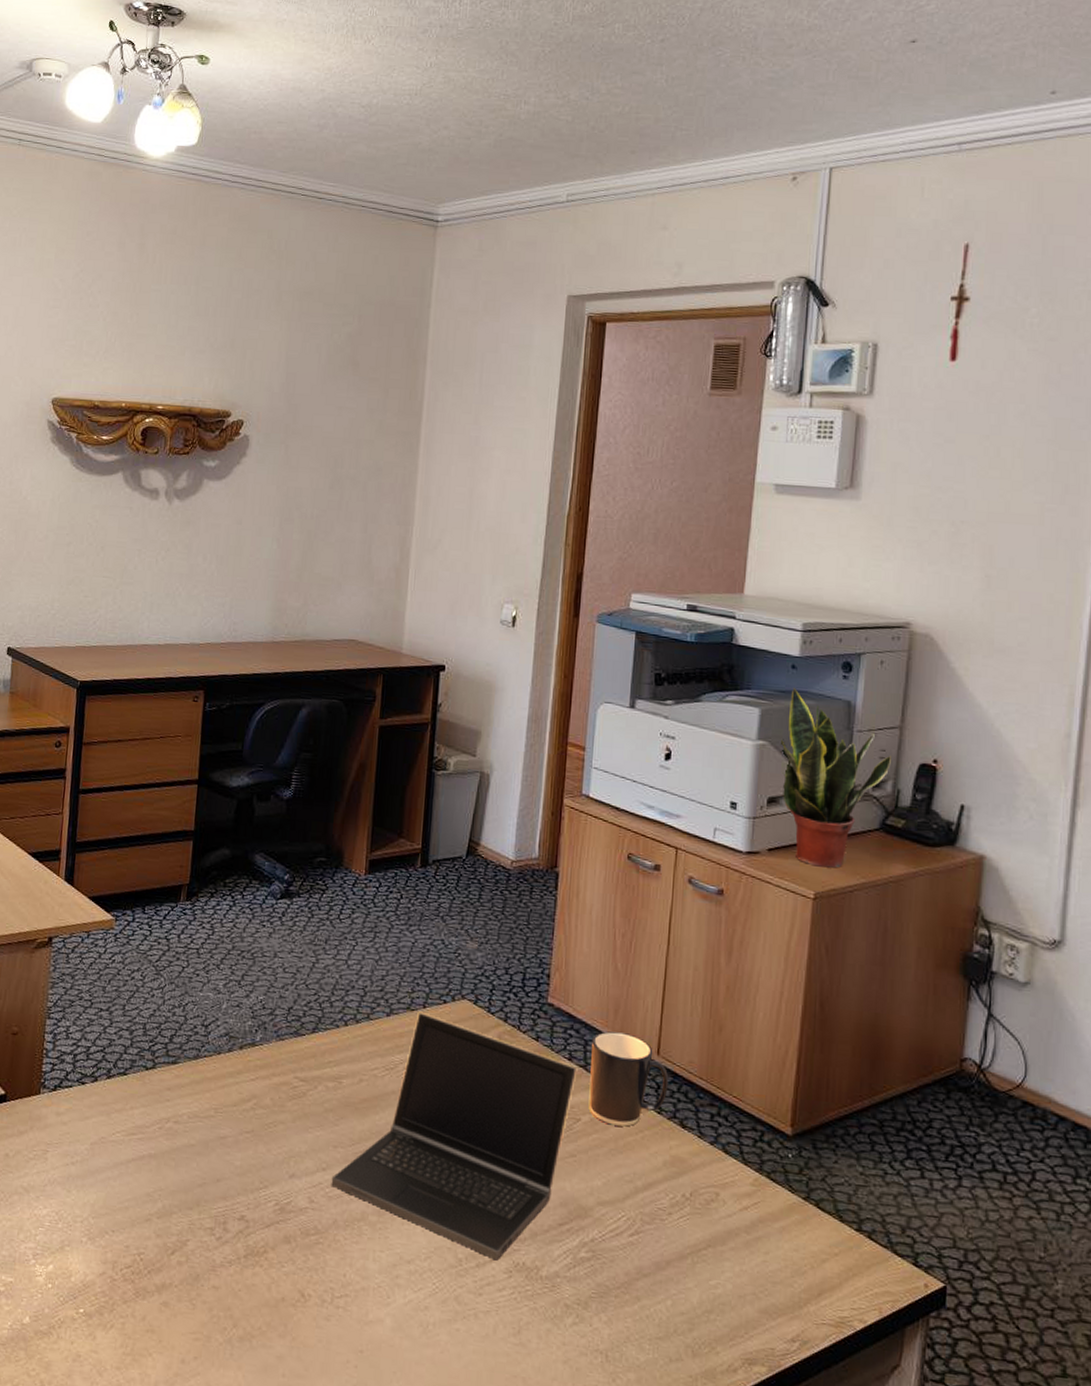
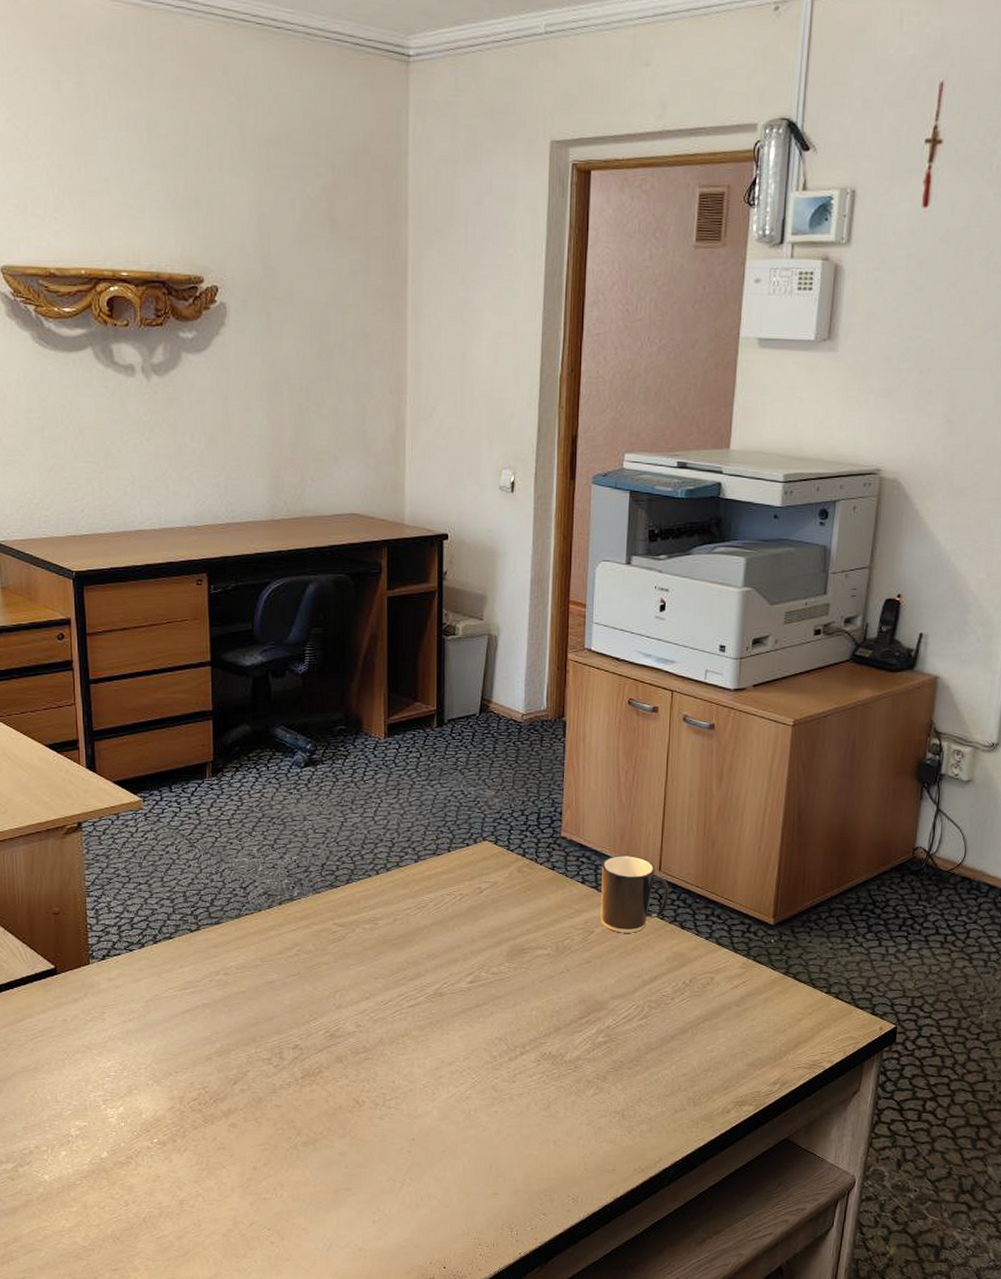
laptop computer: present [331,1013,576,1261] -> none [375,856,589,1053]
potted plant: present [781,688,891,868] -> none [764,537,861,697]

